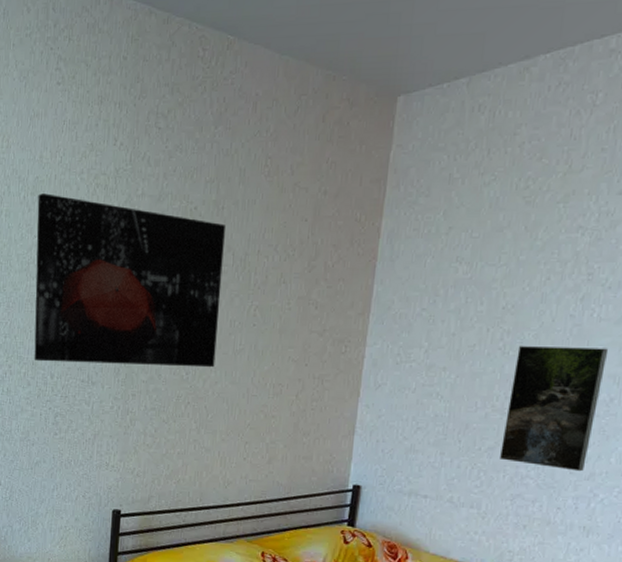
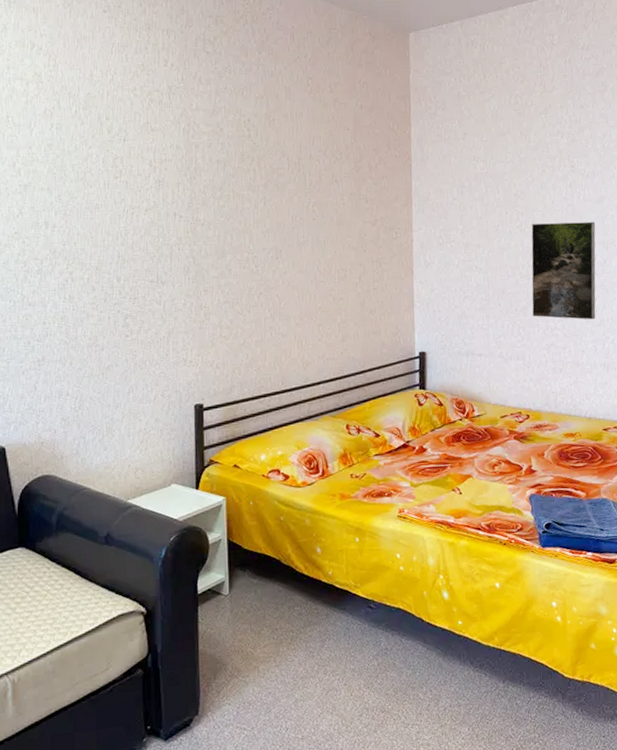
wall art: present [34,193,225,368] -> none [90,108,282,266]

